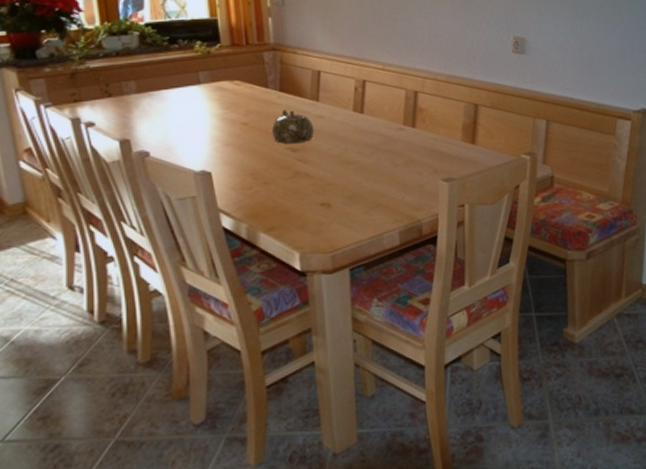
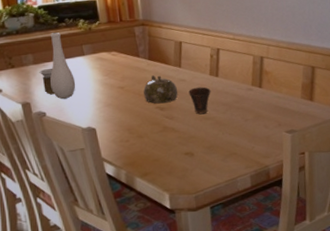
vase: none [143,56,189,137] -> present [39,32,76,100]
cup: none [327,125,354,158] -> present [188,87,211,115]

